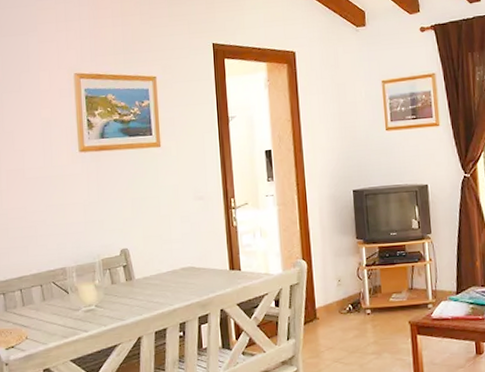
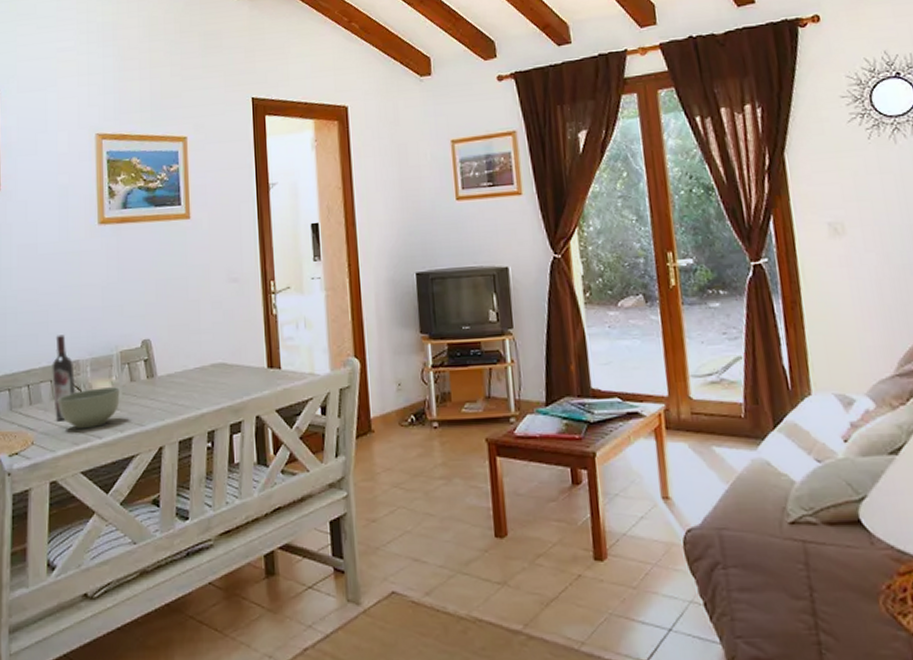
wine bottle: none [41,246,64,318] -> present [52,334,76,420]
bowl: none [47,289,103,325] -> present [57,387,120,429]

